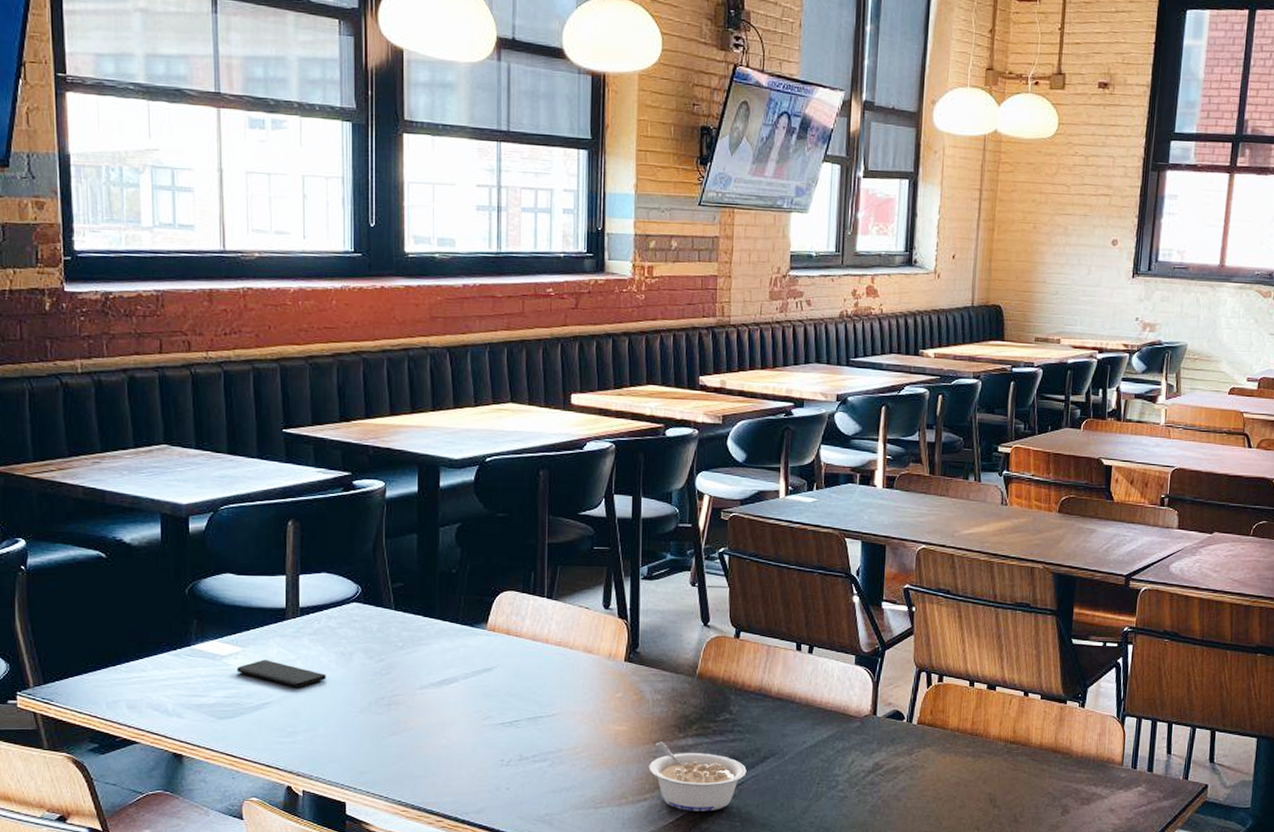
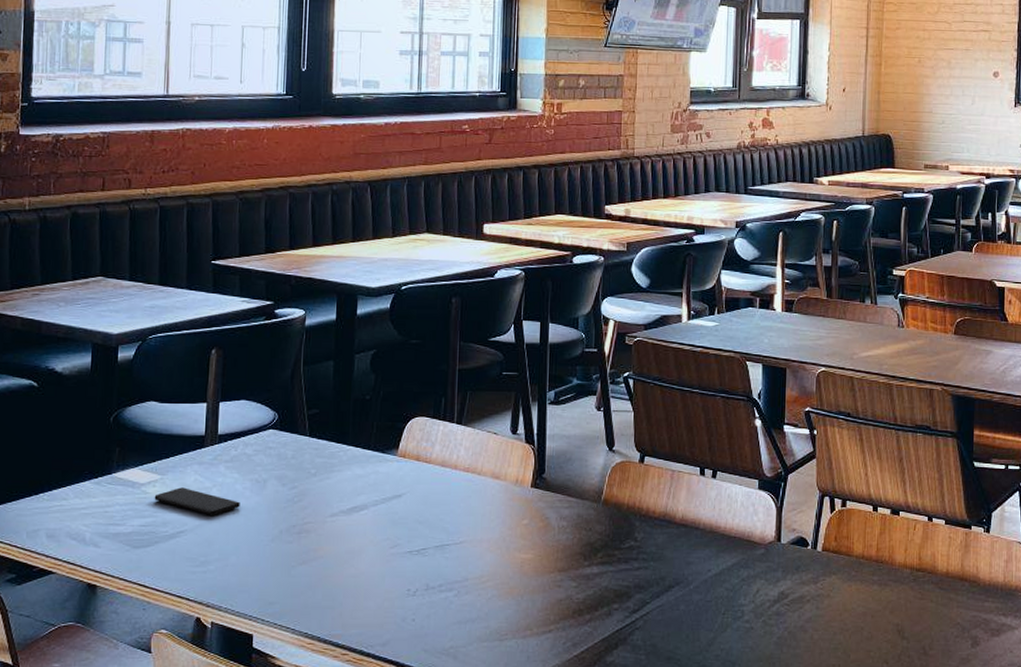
legume: present [649,742,747,812] -> none [554,570,652,644]

